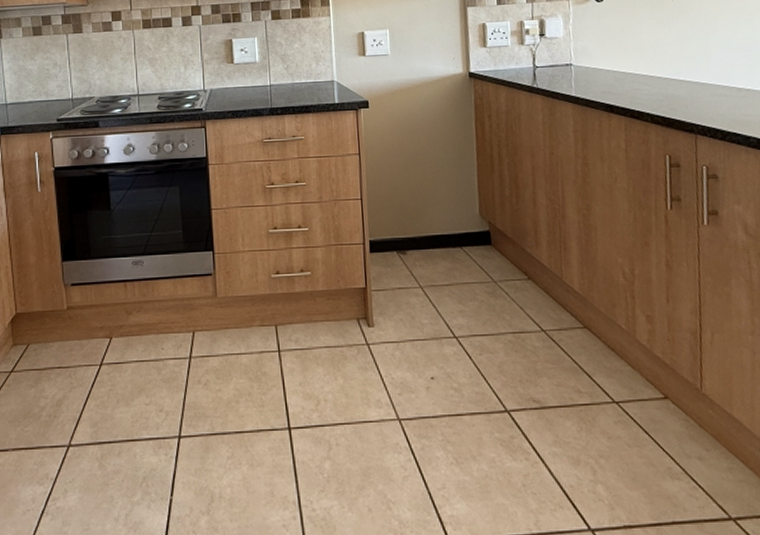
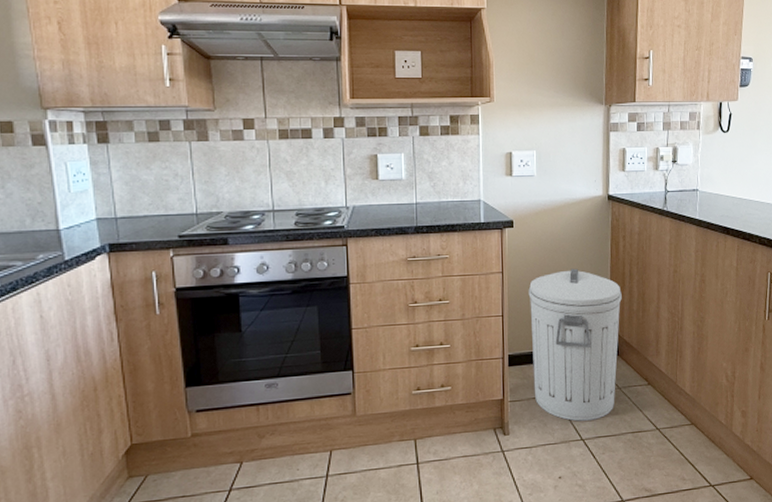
trash can: none [387,150,492,316] -> present [528,268,622,421]

